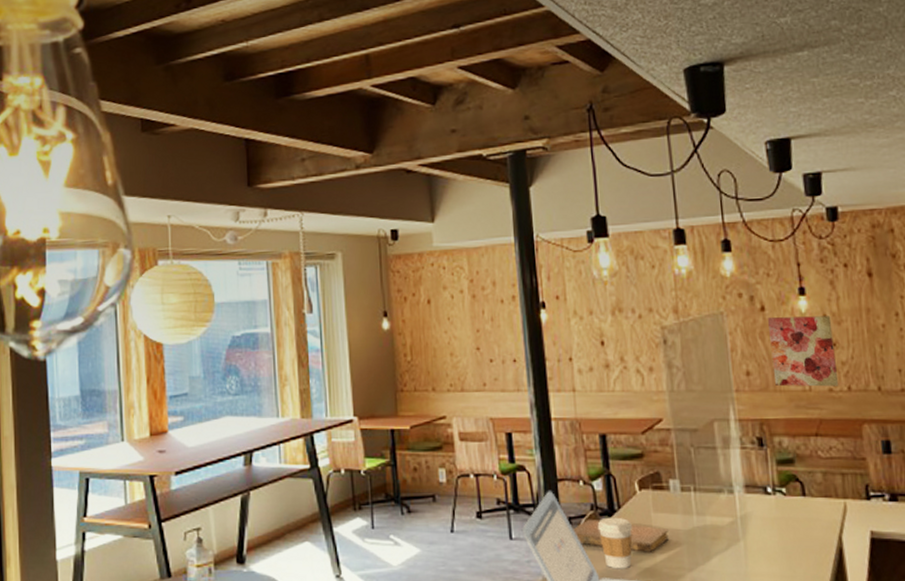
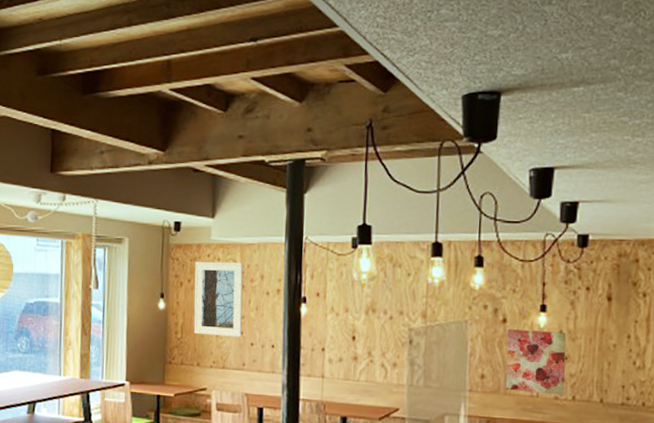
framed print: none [418,269,479,355] -> present [193,261,243,337]

